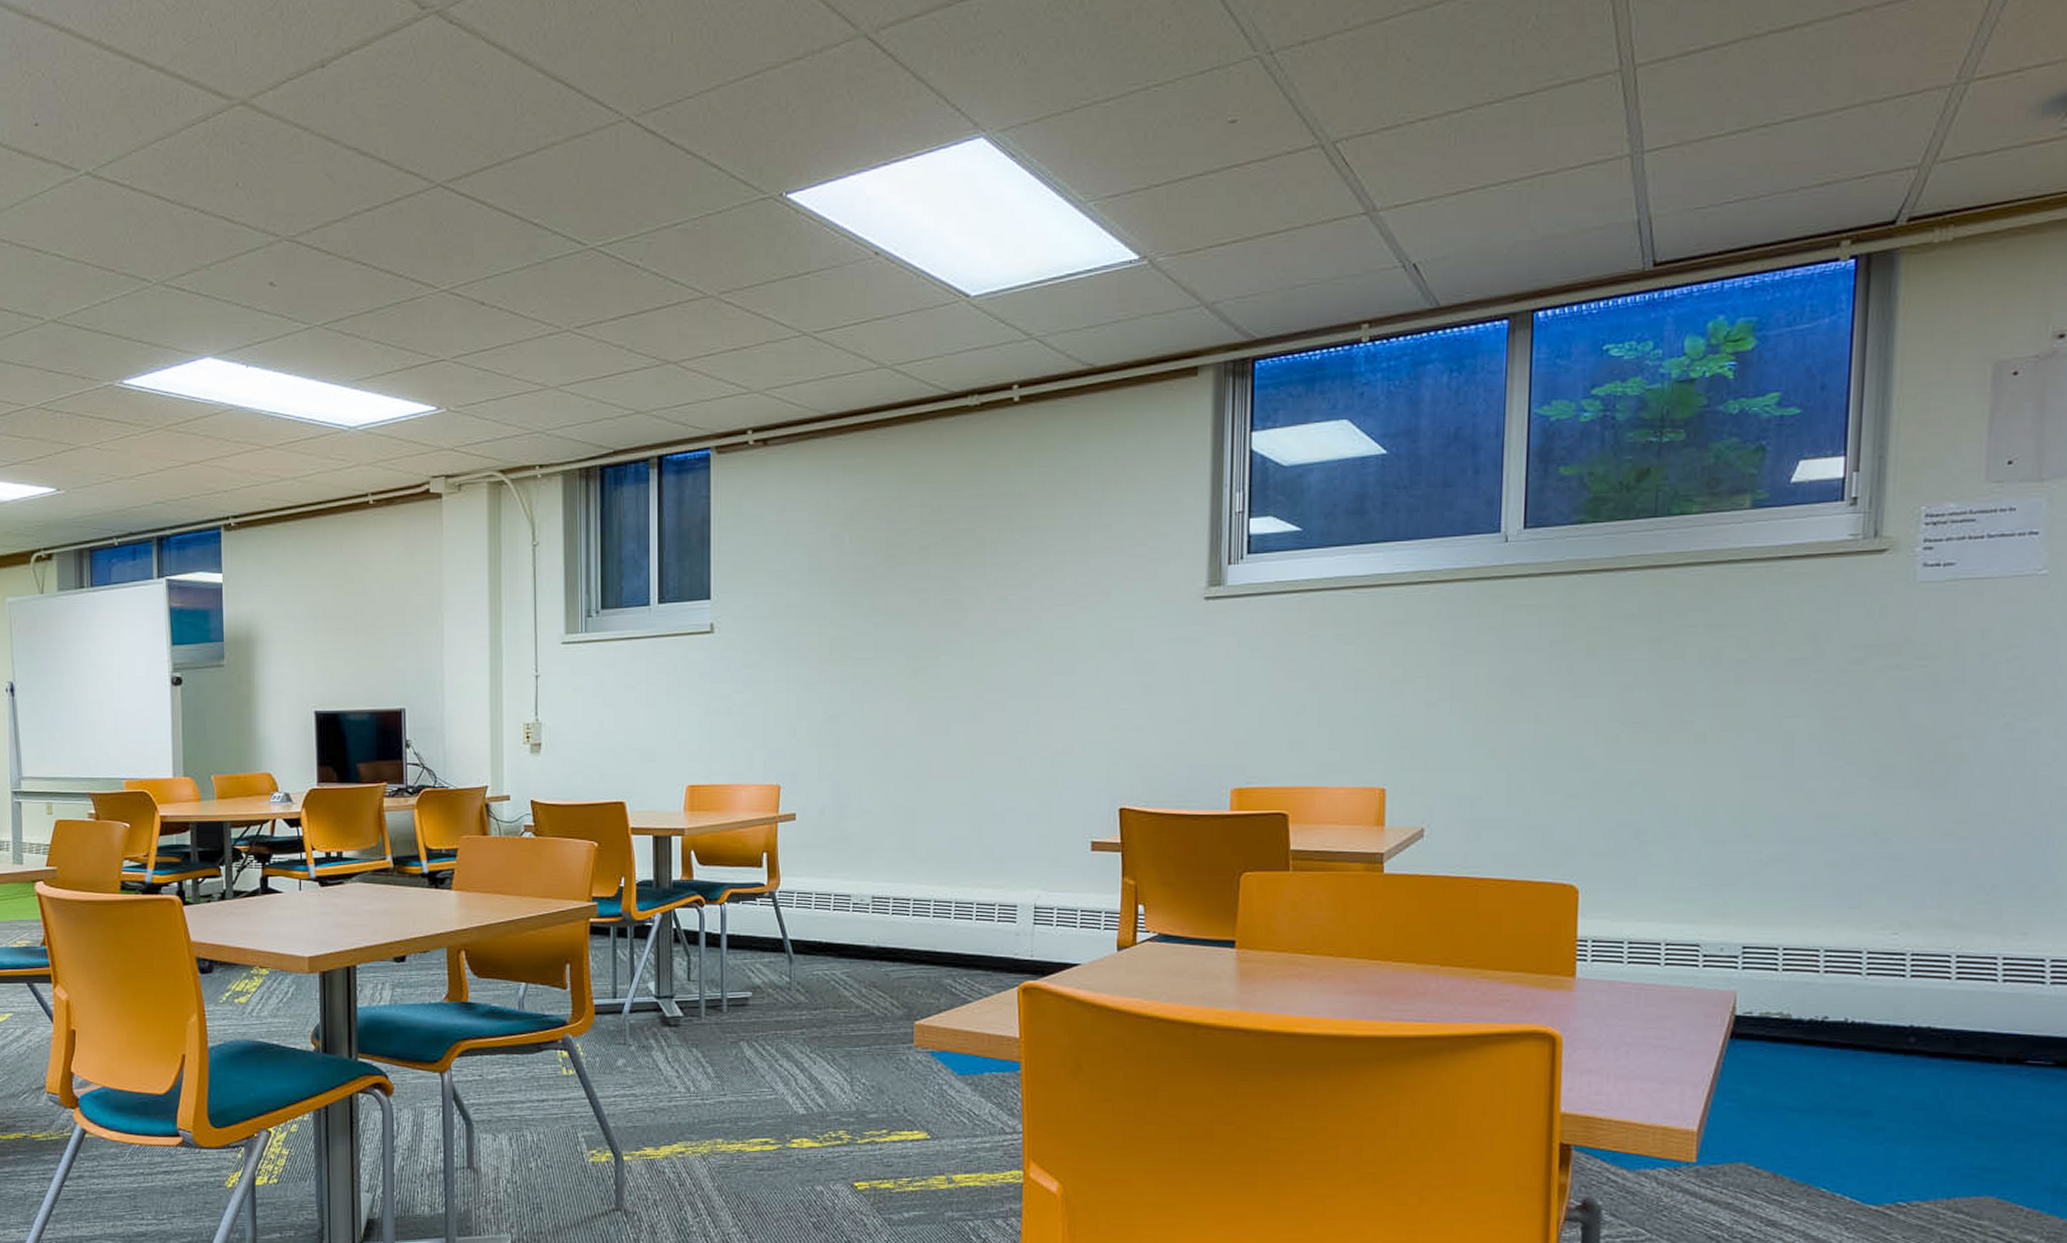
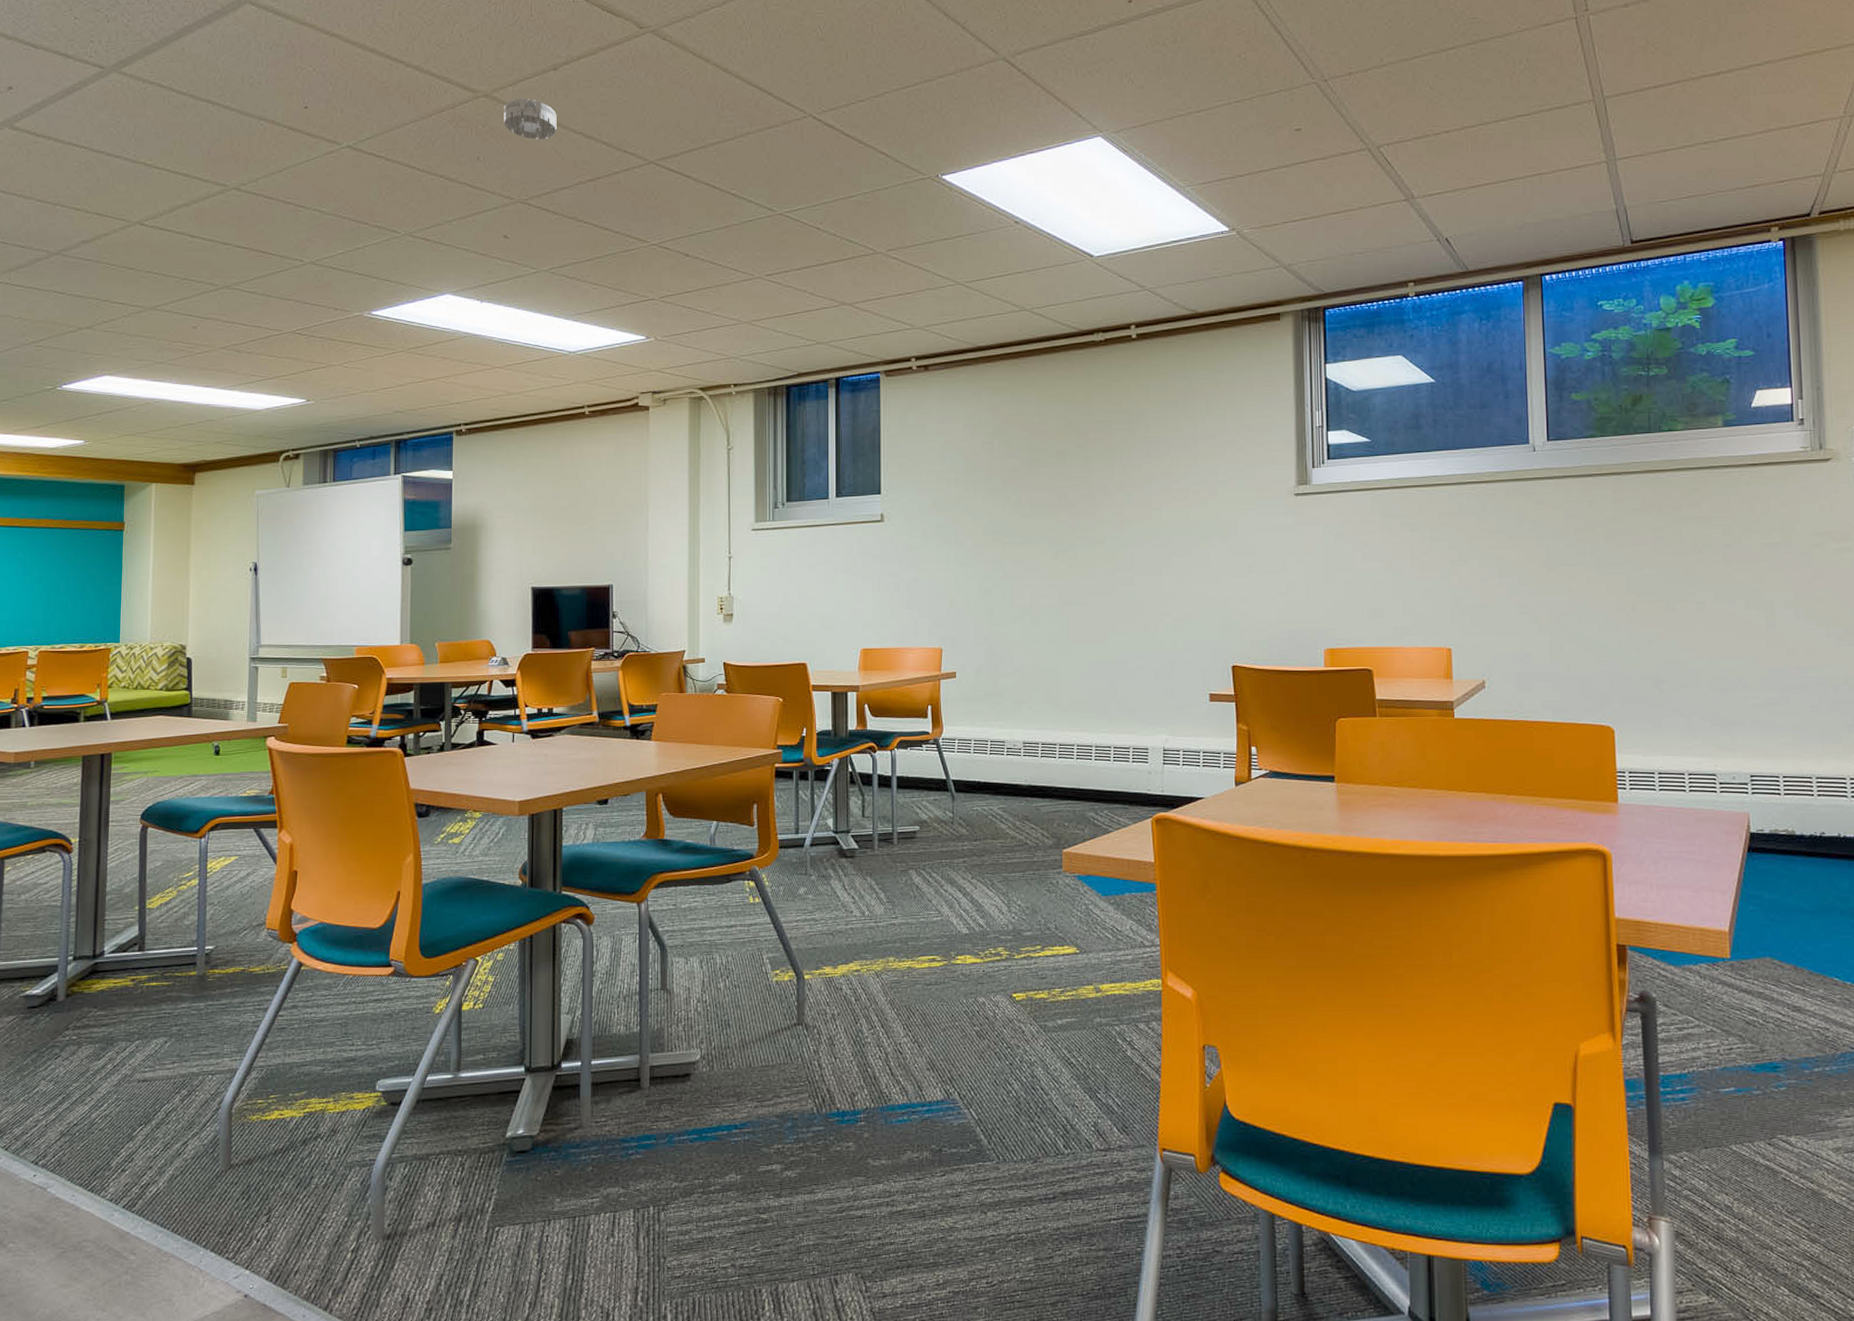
smoke detector: none [264,104,327,159] -> present [504,97,557,140]

